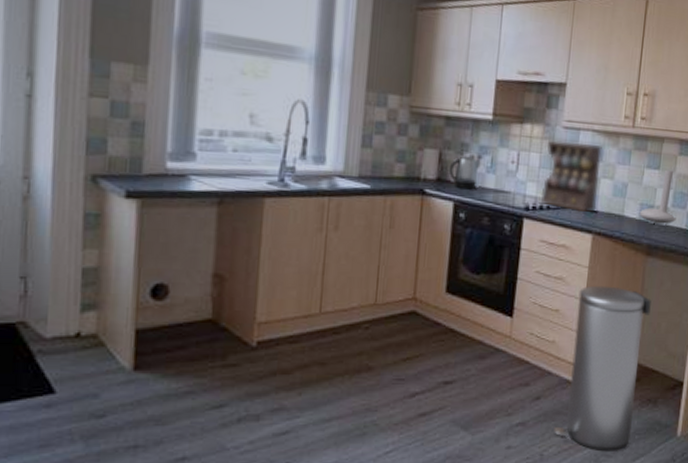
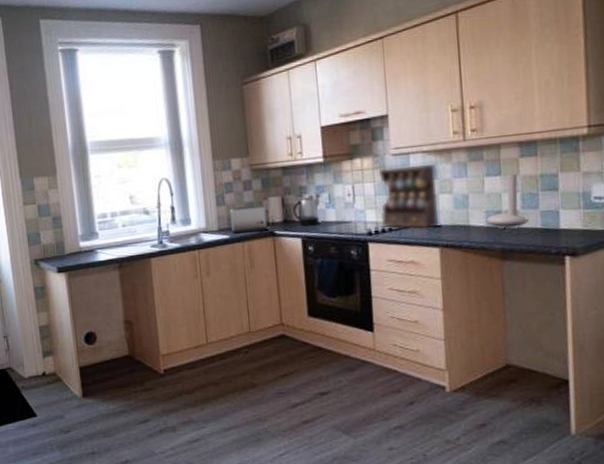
toaster: none [374,153,421,187] -> present [229,205,268,234]
pedal bin: present [553,285,651,452] -> none [432,293,517,451]

